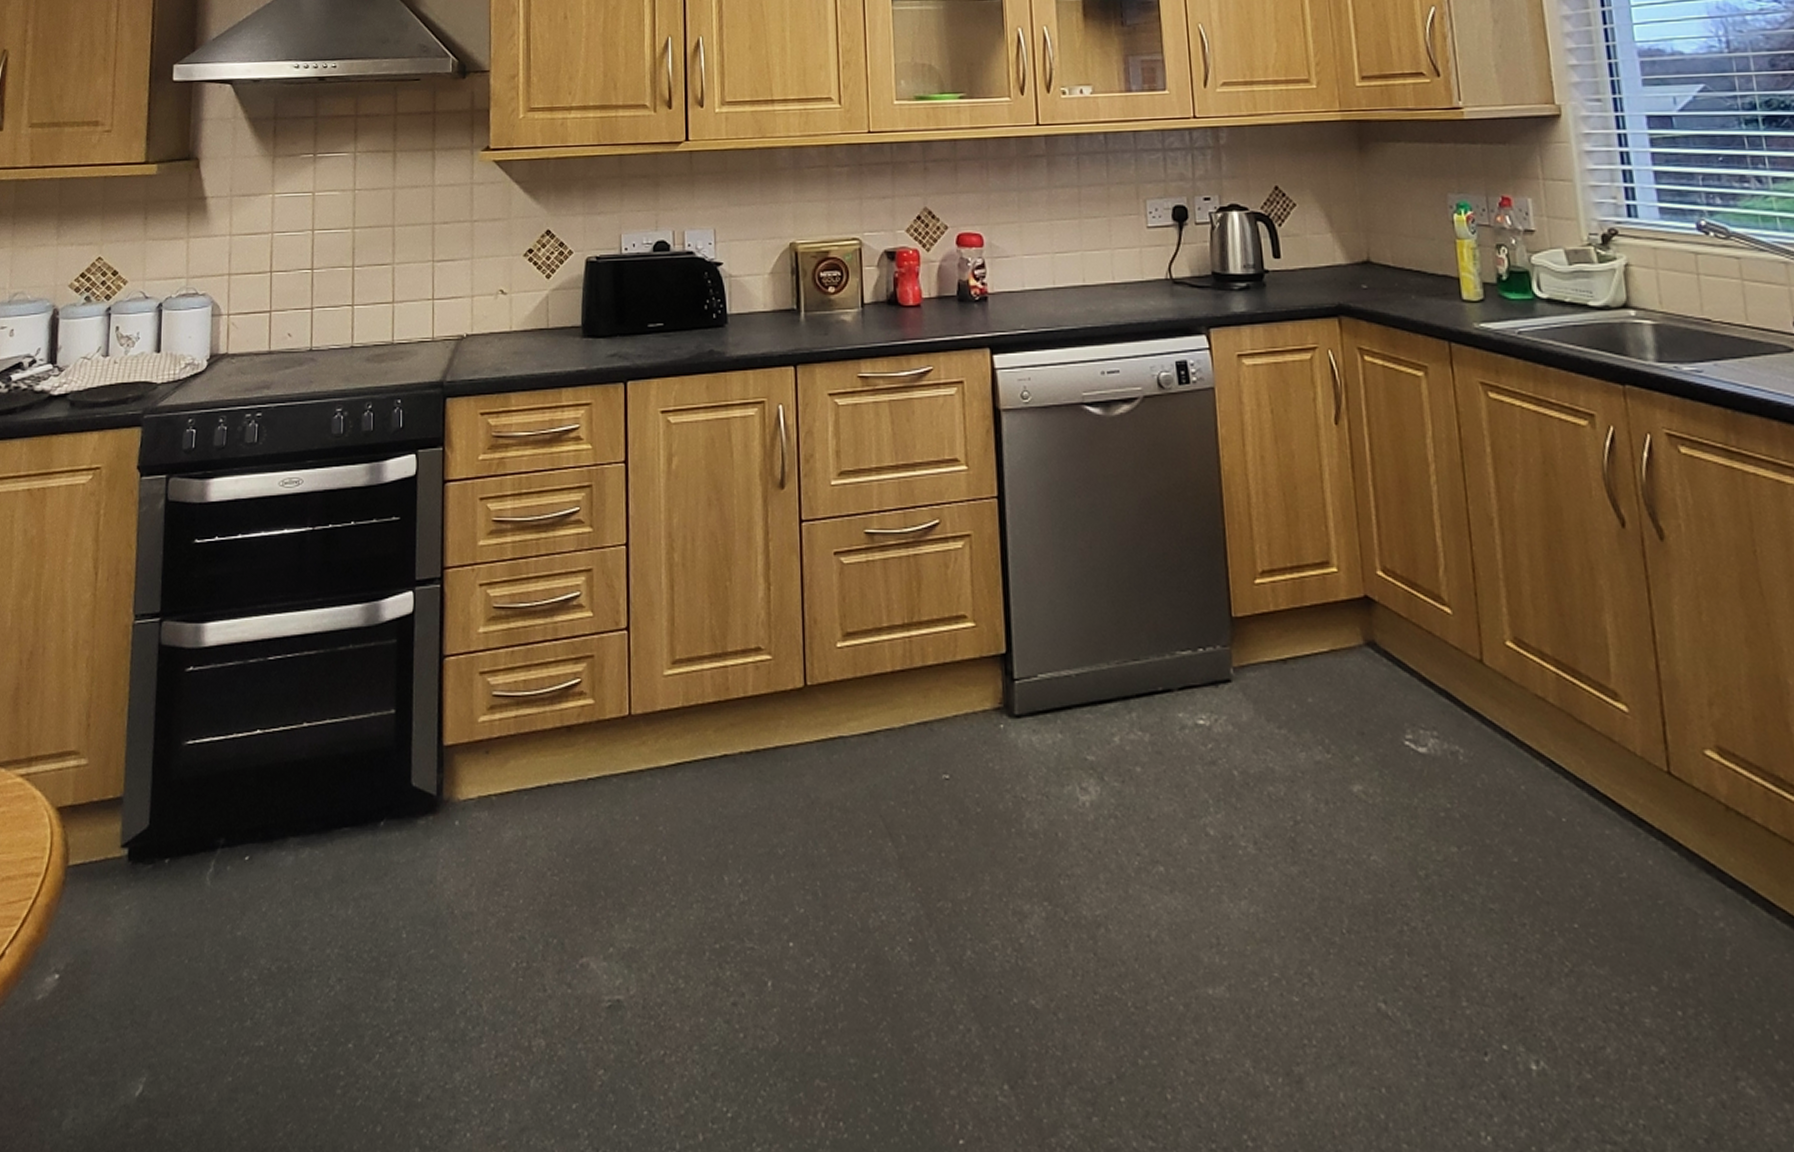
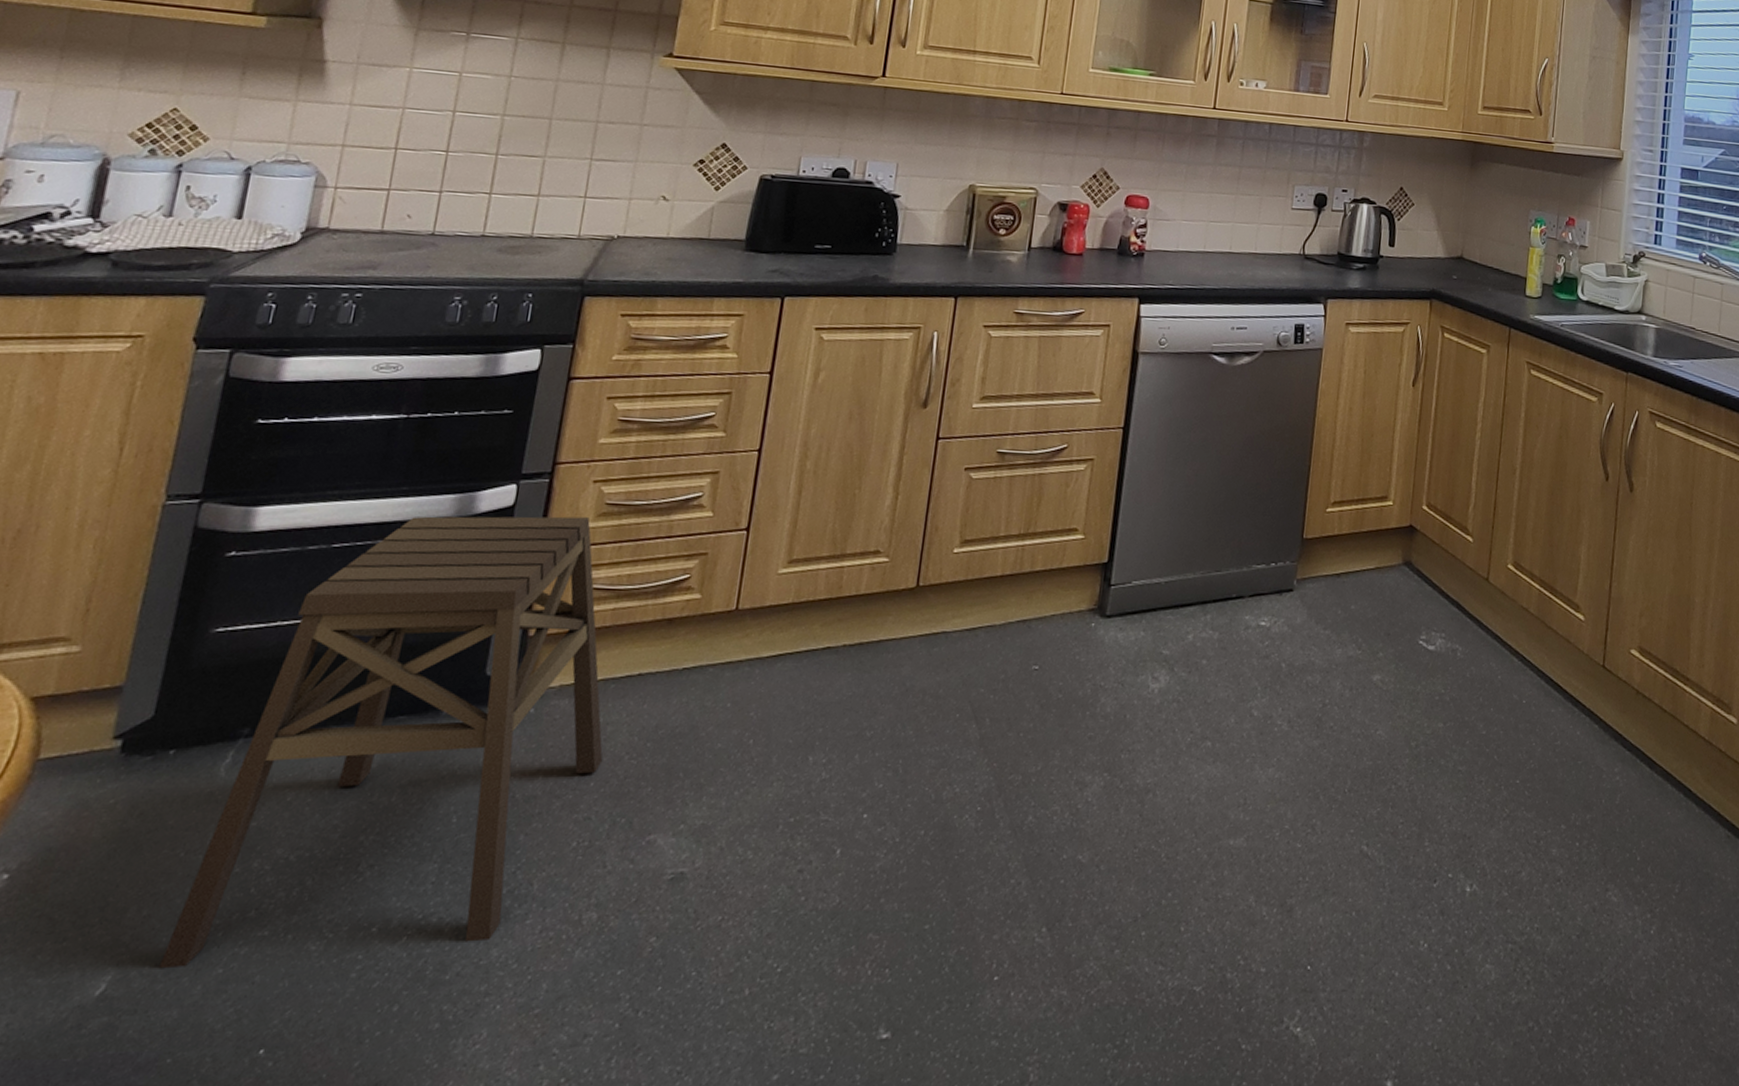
stool: none [181,622,528,1074] -> present [158,516,603,969]

